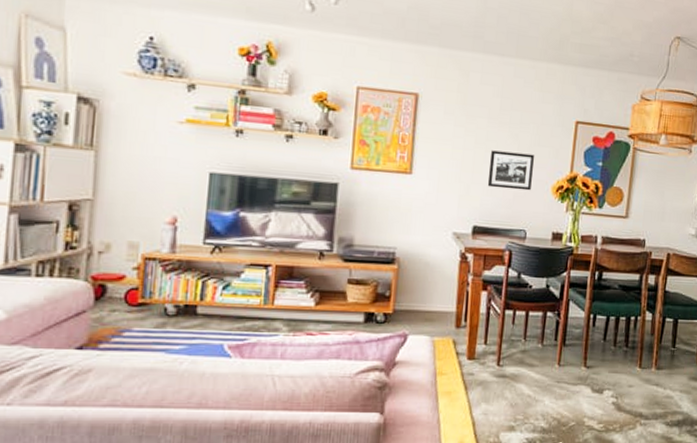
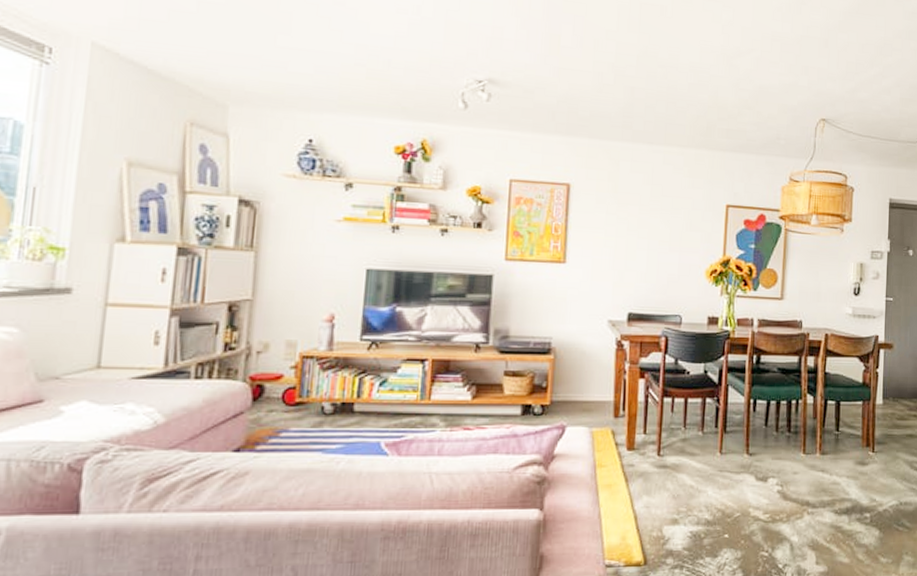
picture frame: present [487,150,535,191] -> none [641,237,688,276]

